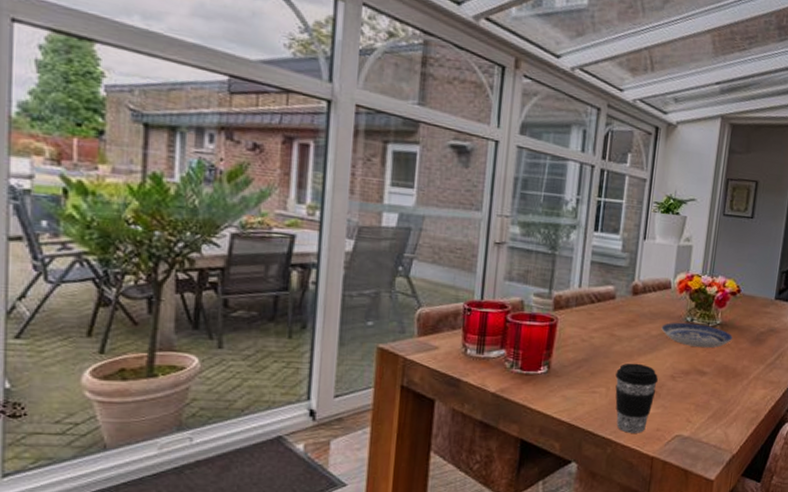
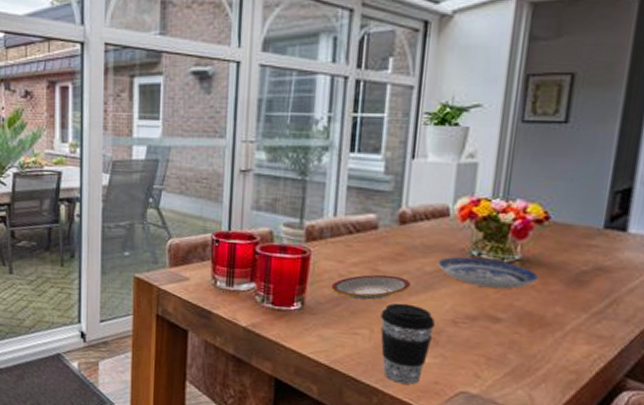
plate: none [574,338,640,361] -> present [331,274,410,300]

